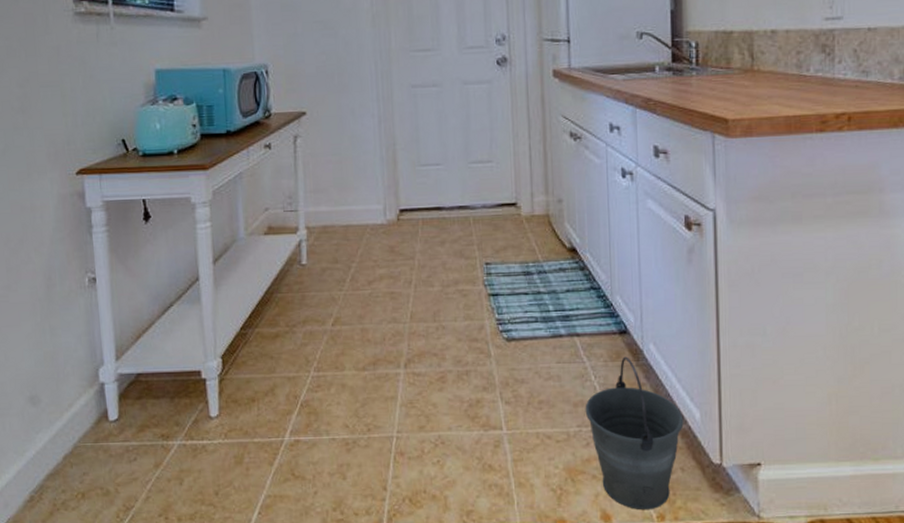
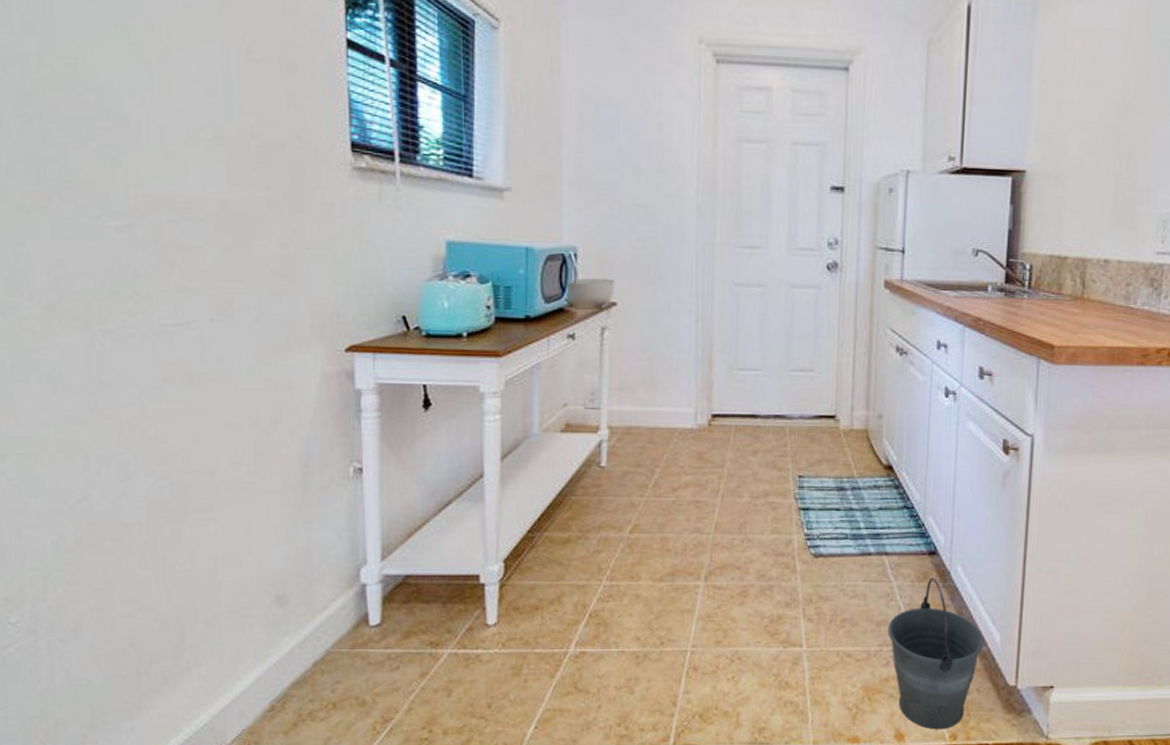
bowl: none [257,90,304,122] -> present [562,278,615,311]

